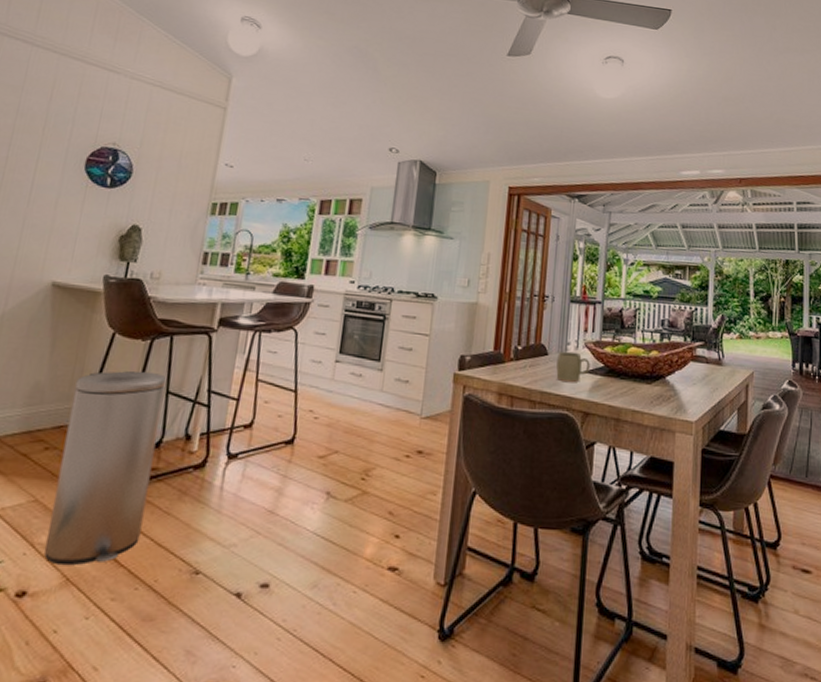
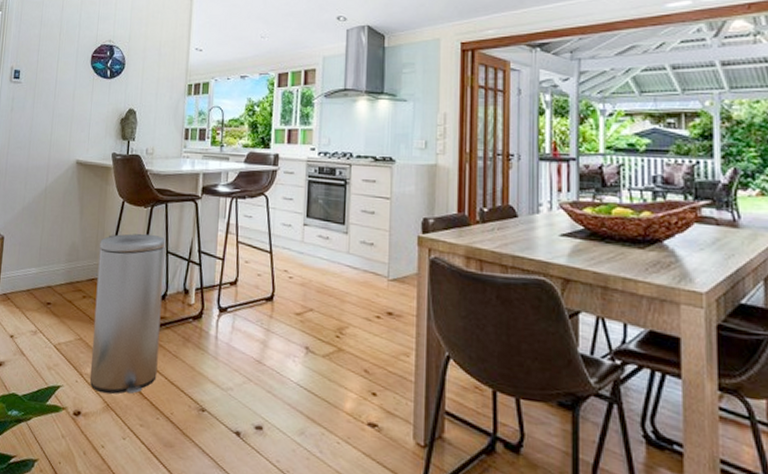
mug: present [556,351,590,382] -> none [528,213,567,246]

